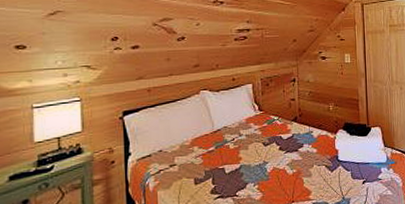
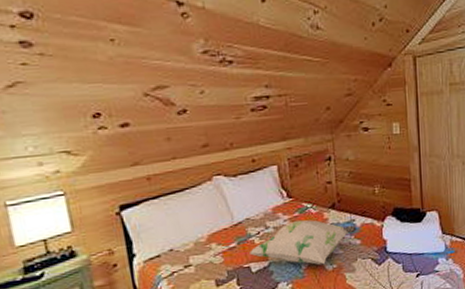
decorative pillow: none [225,129,314,169] -> present [250,219,357,265]

